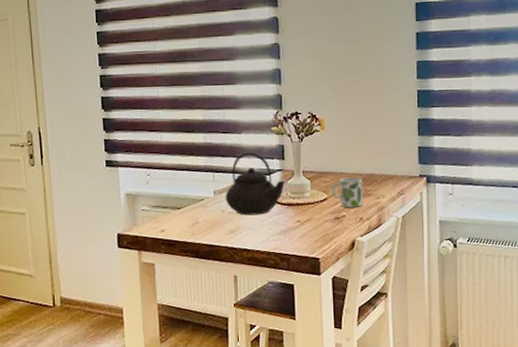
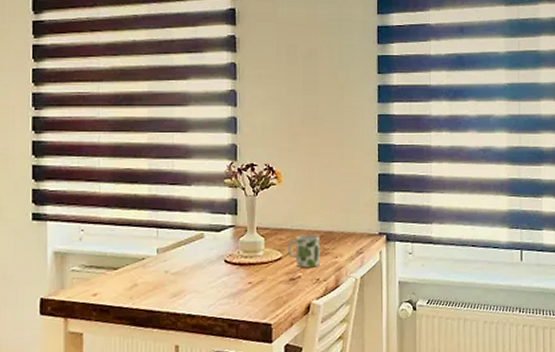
teapot: present [225,152,285,216] -> none [169,206,236,277]

